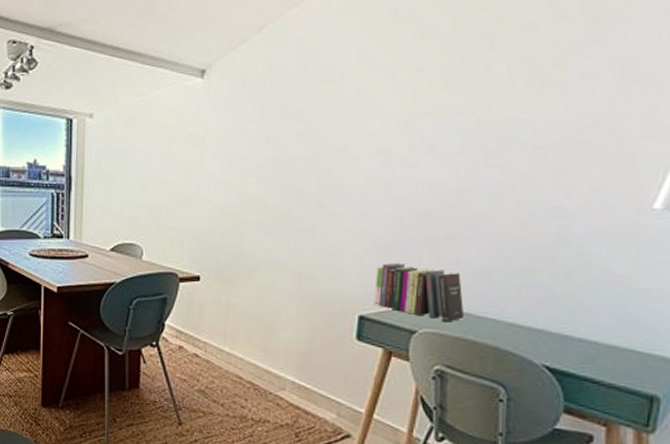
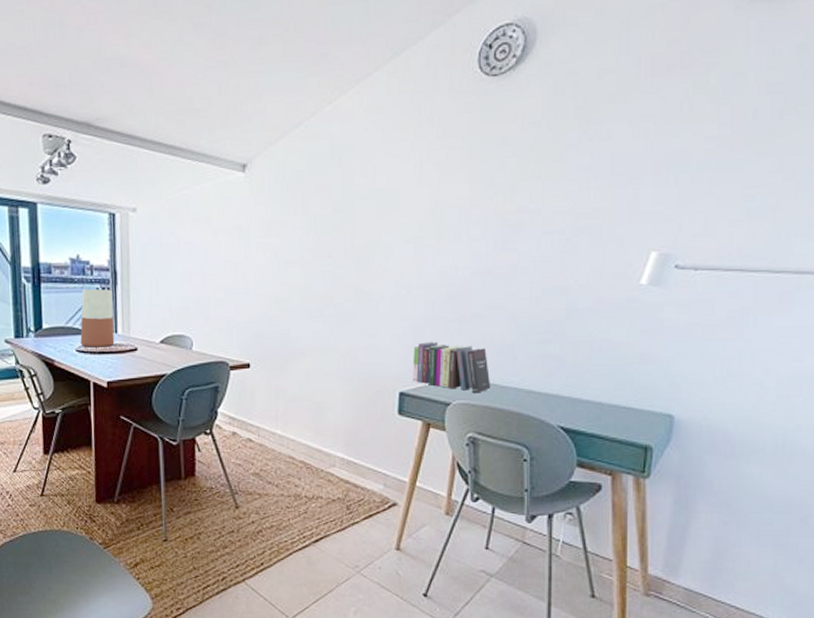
vase: none [34,194,66,252] -> present [80,289,115,348]

